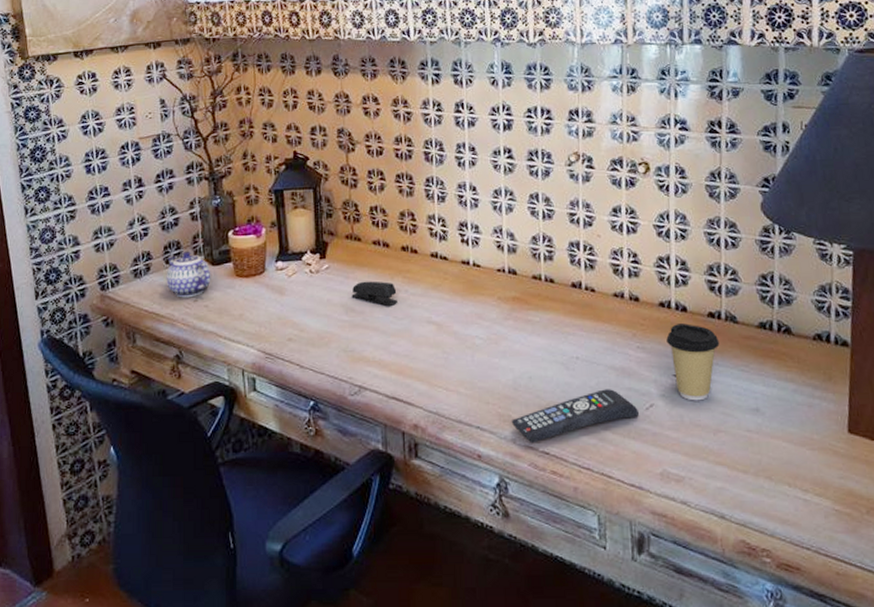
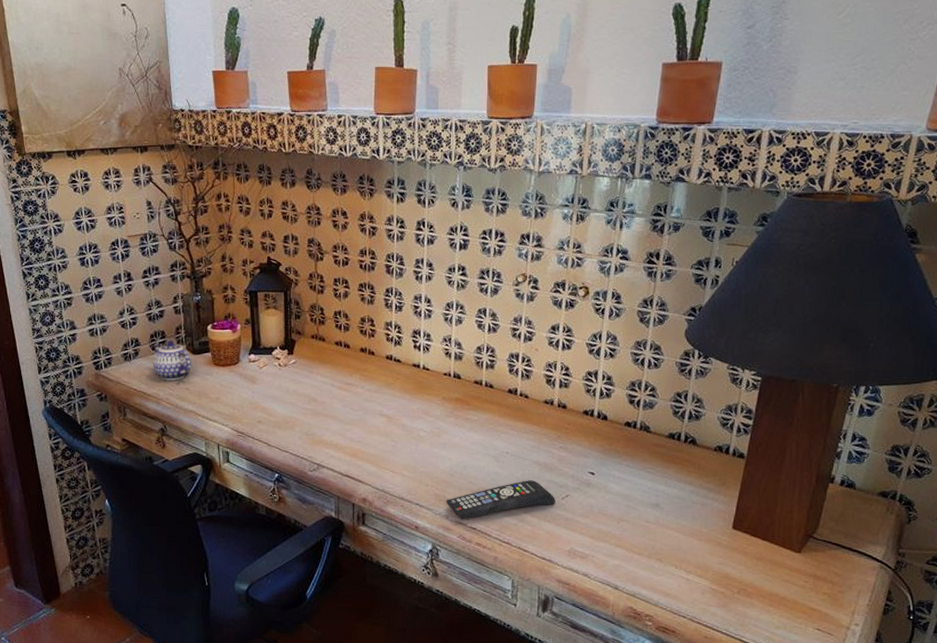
stapler: present [351,281,397,306] -> none [314,376,354,399]
coffee cup: present [666,323,720,401] -> none [586,430,632,495]

